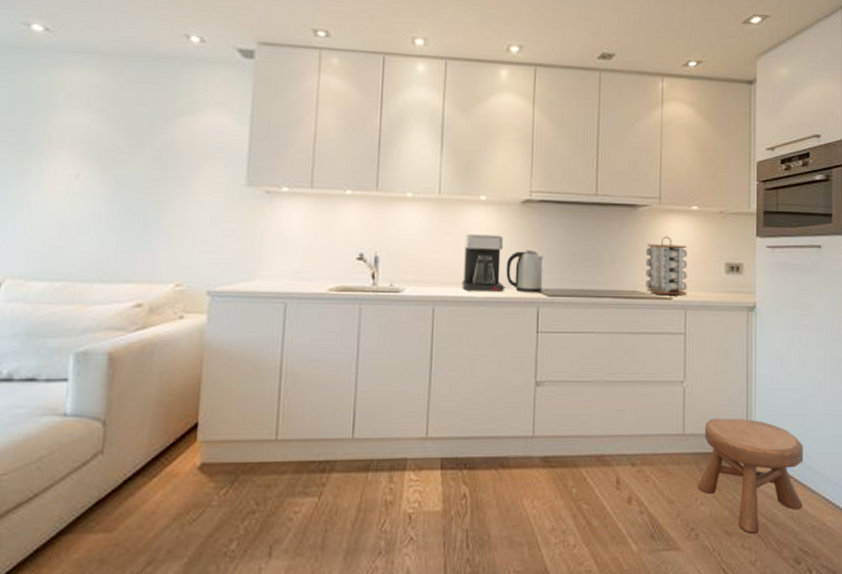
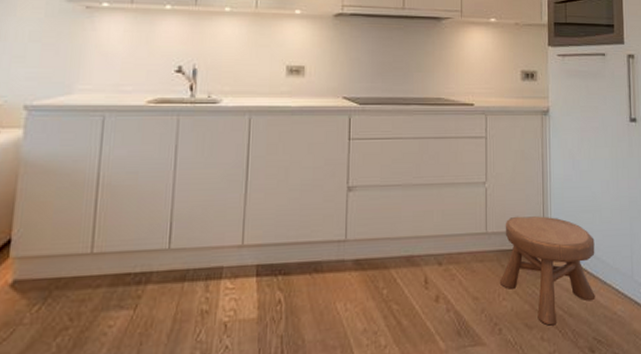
coffee maker: present [462,234,504,293] -> none [277,46,318,102]
kettle: present [506,249,544,294] -> none [319,60,355,102]
spice rack: present [646,236,687,296] -> none [450,46,487,102]

